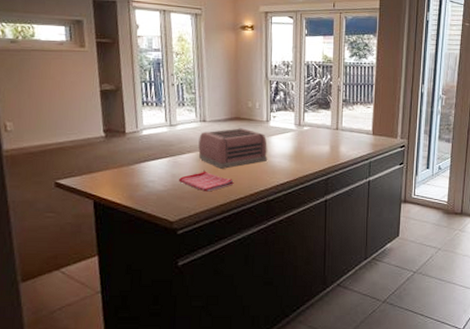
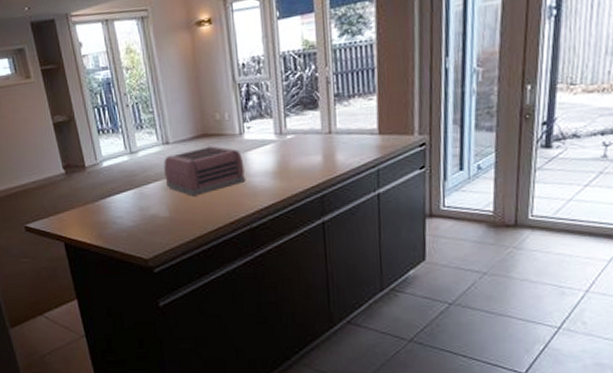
dish towel: present [179,171,234,192] -> none [148,200,210,224]

